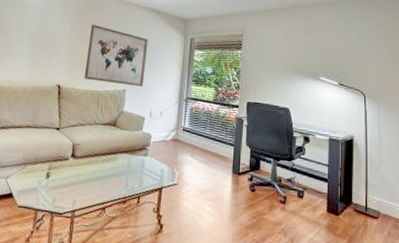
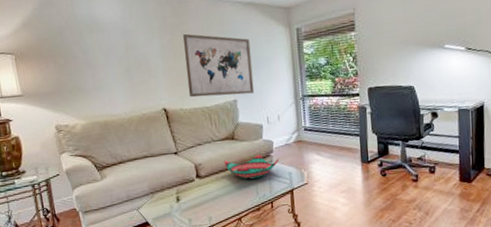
decorative bowl: none [100,144,155,170] -> present [223,153,280,180]

